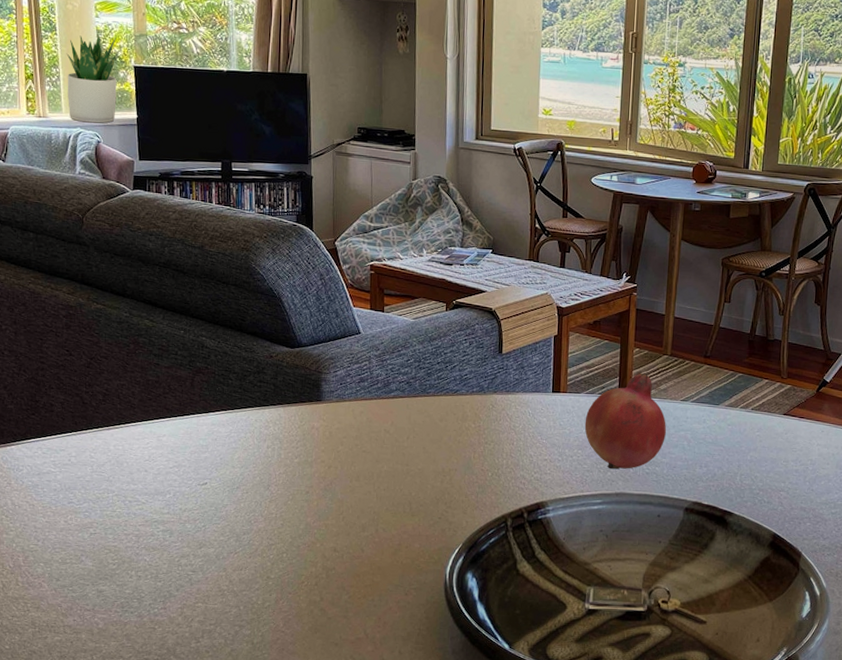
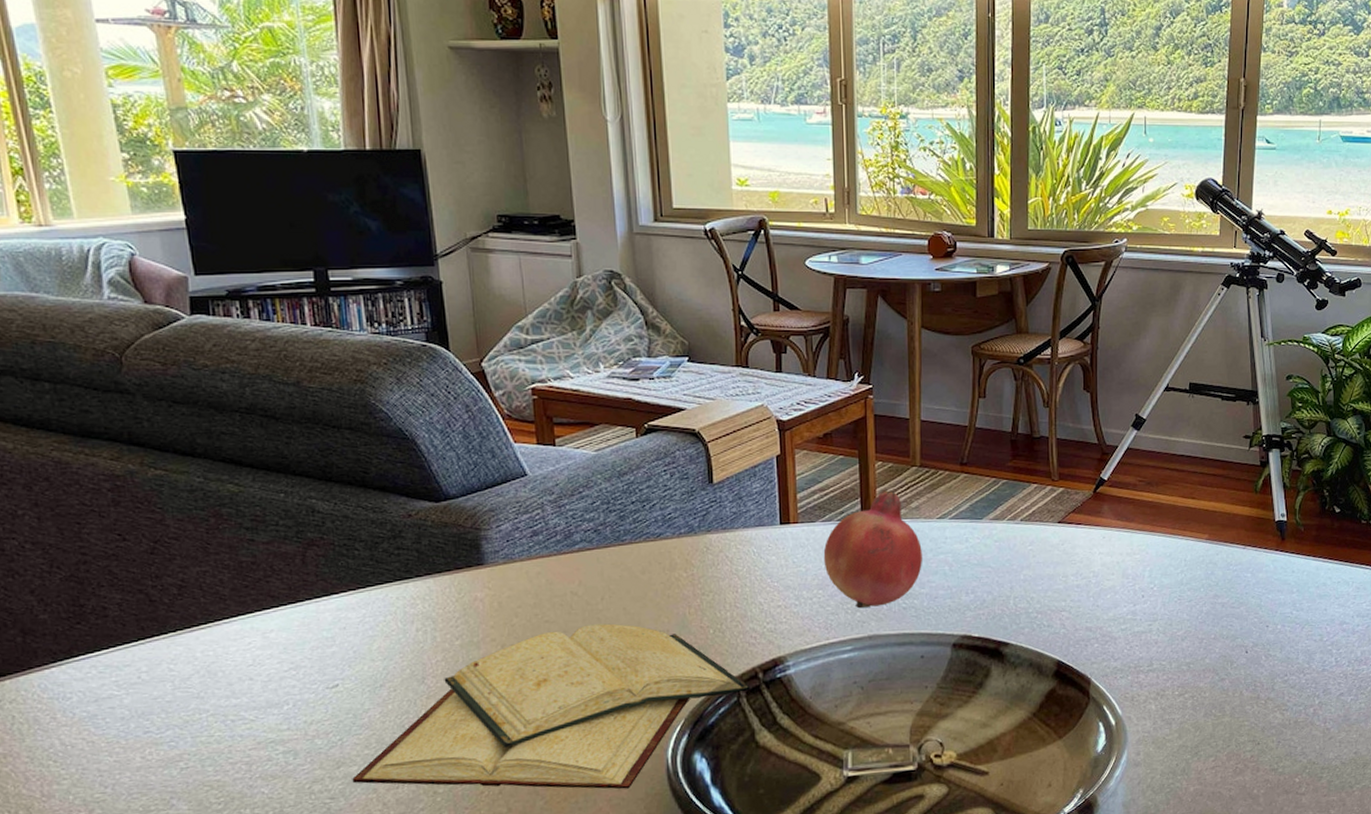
planter: present [66,33,117,124] -> none [70,108,153,229]
diary: none [209,457,516,595] -> present [352,623,750,790]

